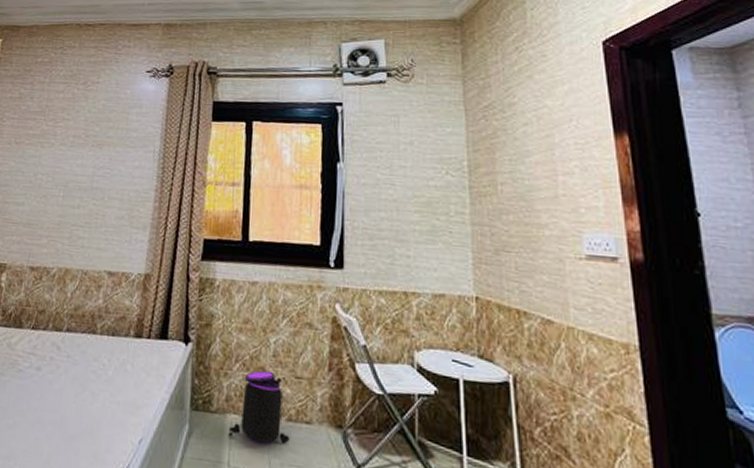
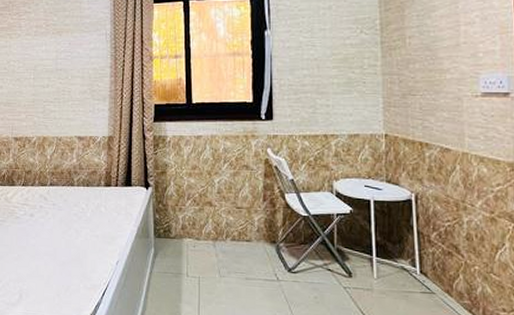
trash can: present [228,370,290,443] -> none [185,204,234,257]

